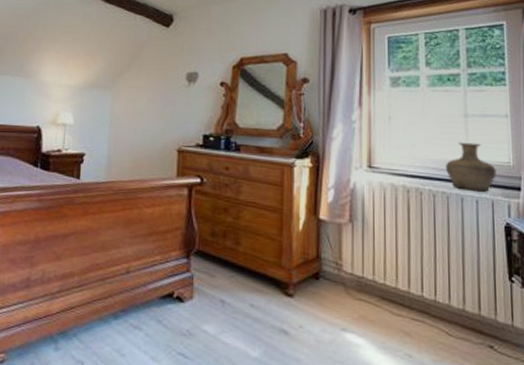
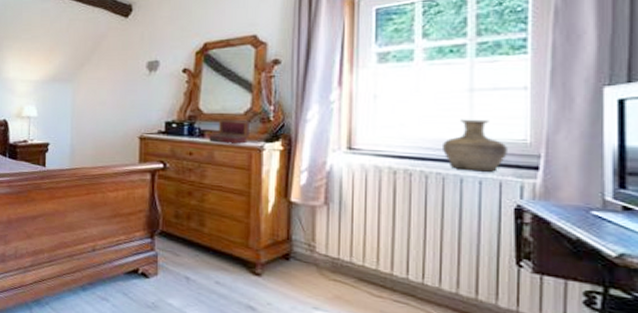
wooden box: none [245,134,282,162] -> present [209,119,249,146]

